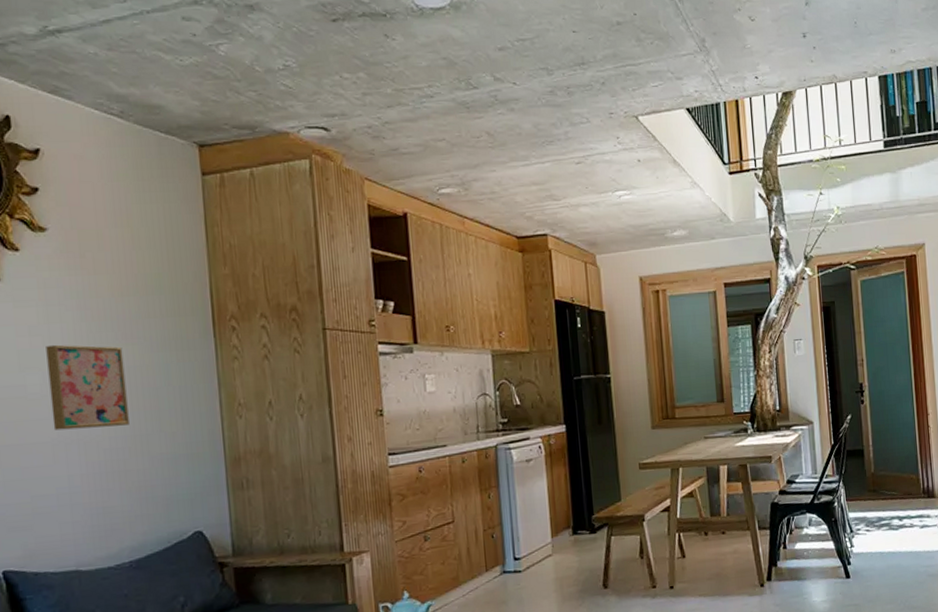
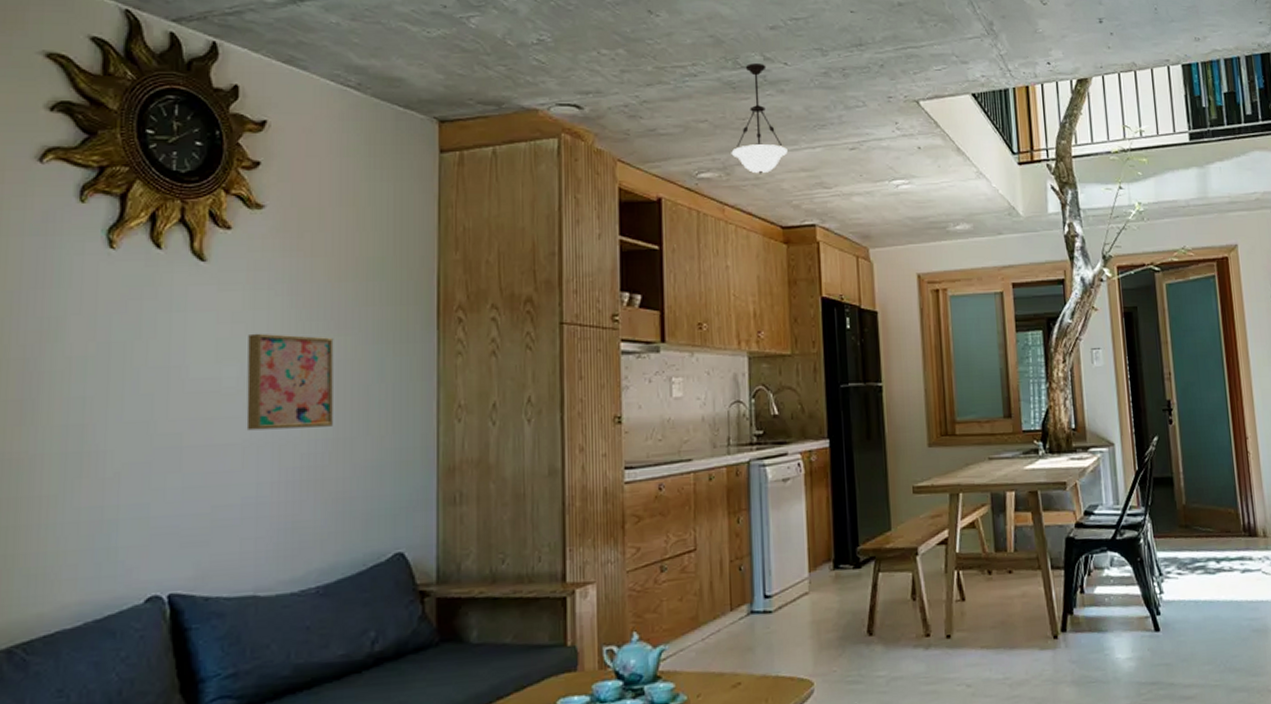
pendant light: none [468,84,520,189] -> present [731,63,788,174]

